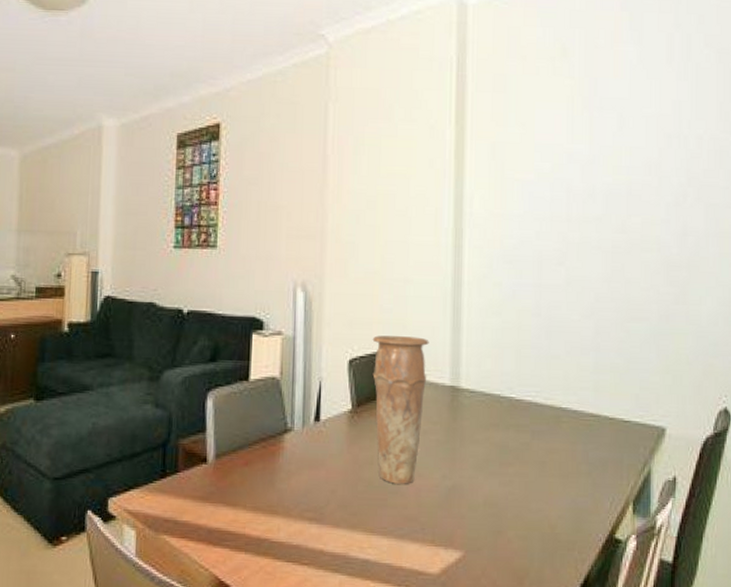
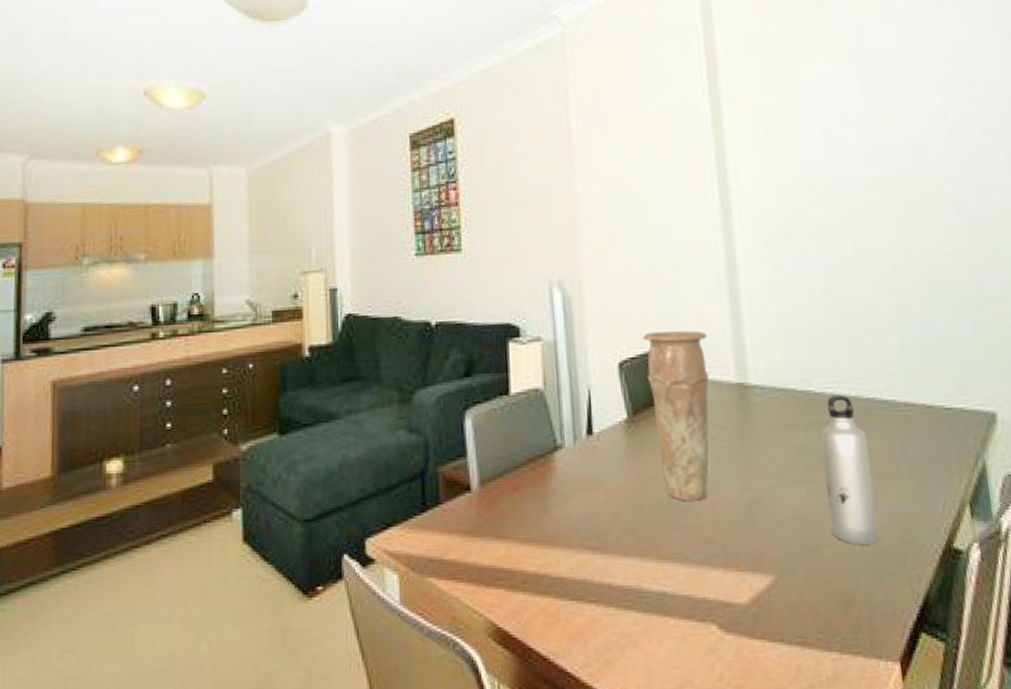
water bottle: none [515,402,555,531] -> present [821,395,879,545]

